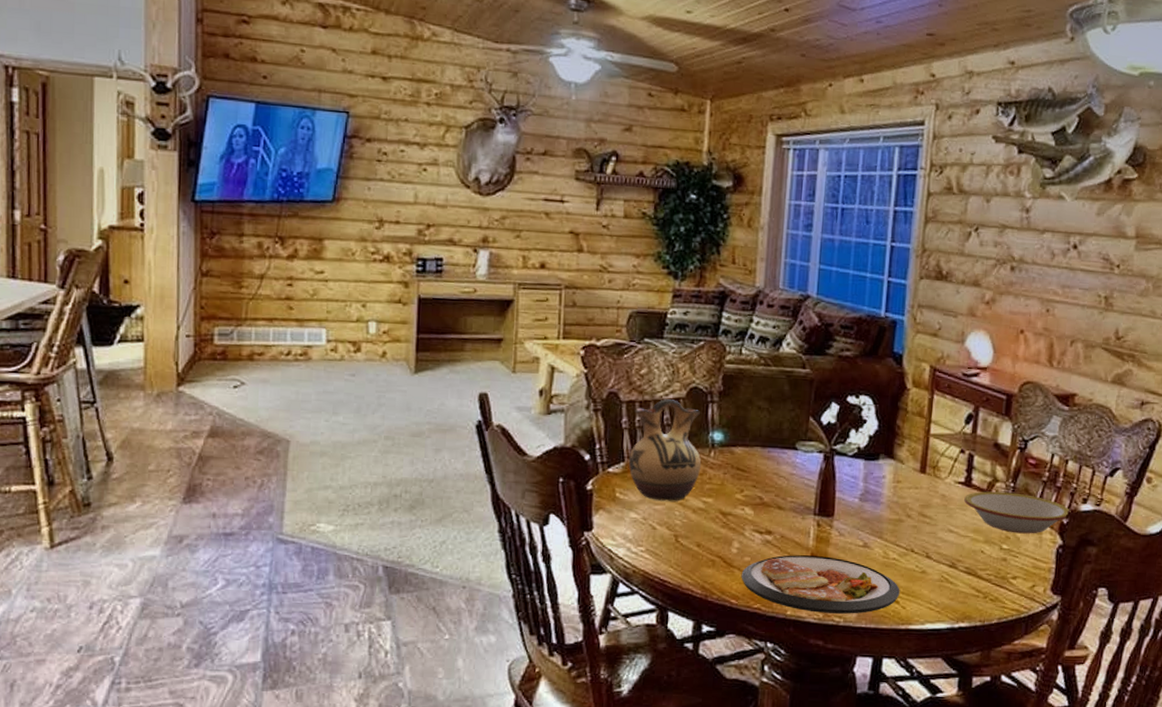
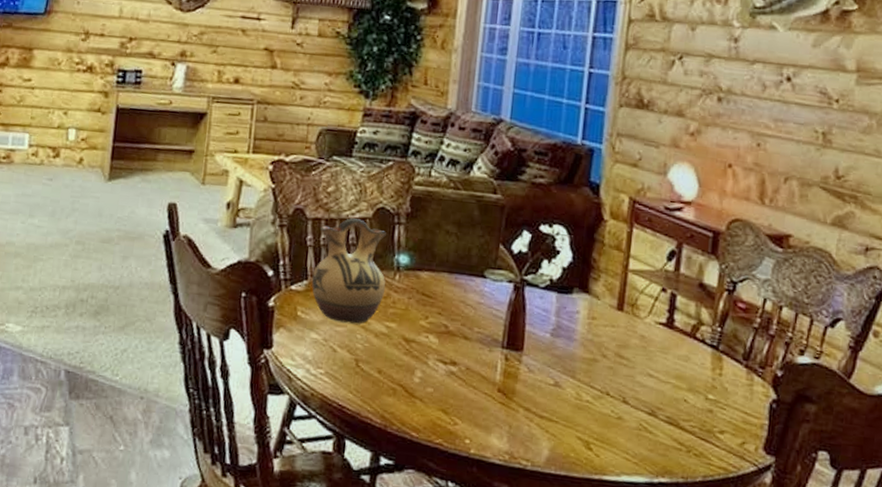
dish: present [741,555,900,614] -> none [423,388,594,458]
bowl: present [964,491,1071,534] -> none [665,334,786,385]

